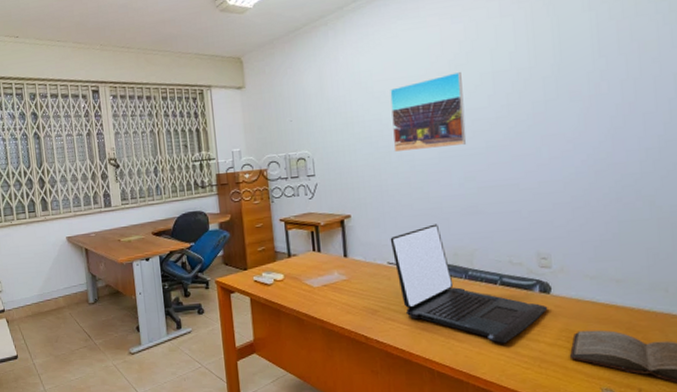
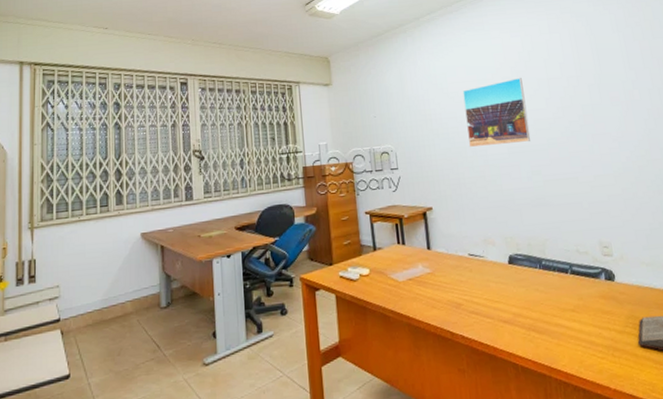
laptop: present [390,224,548,344] -> none [469,215,614,334]

